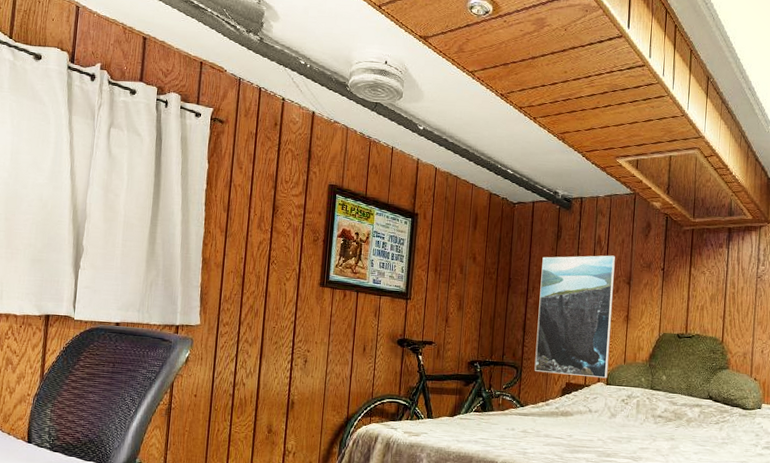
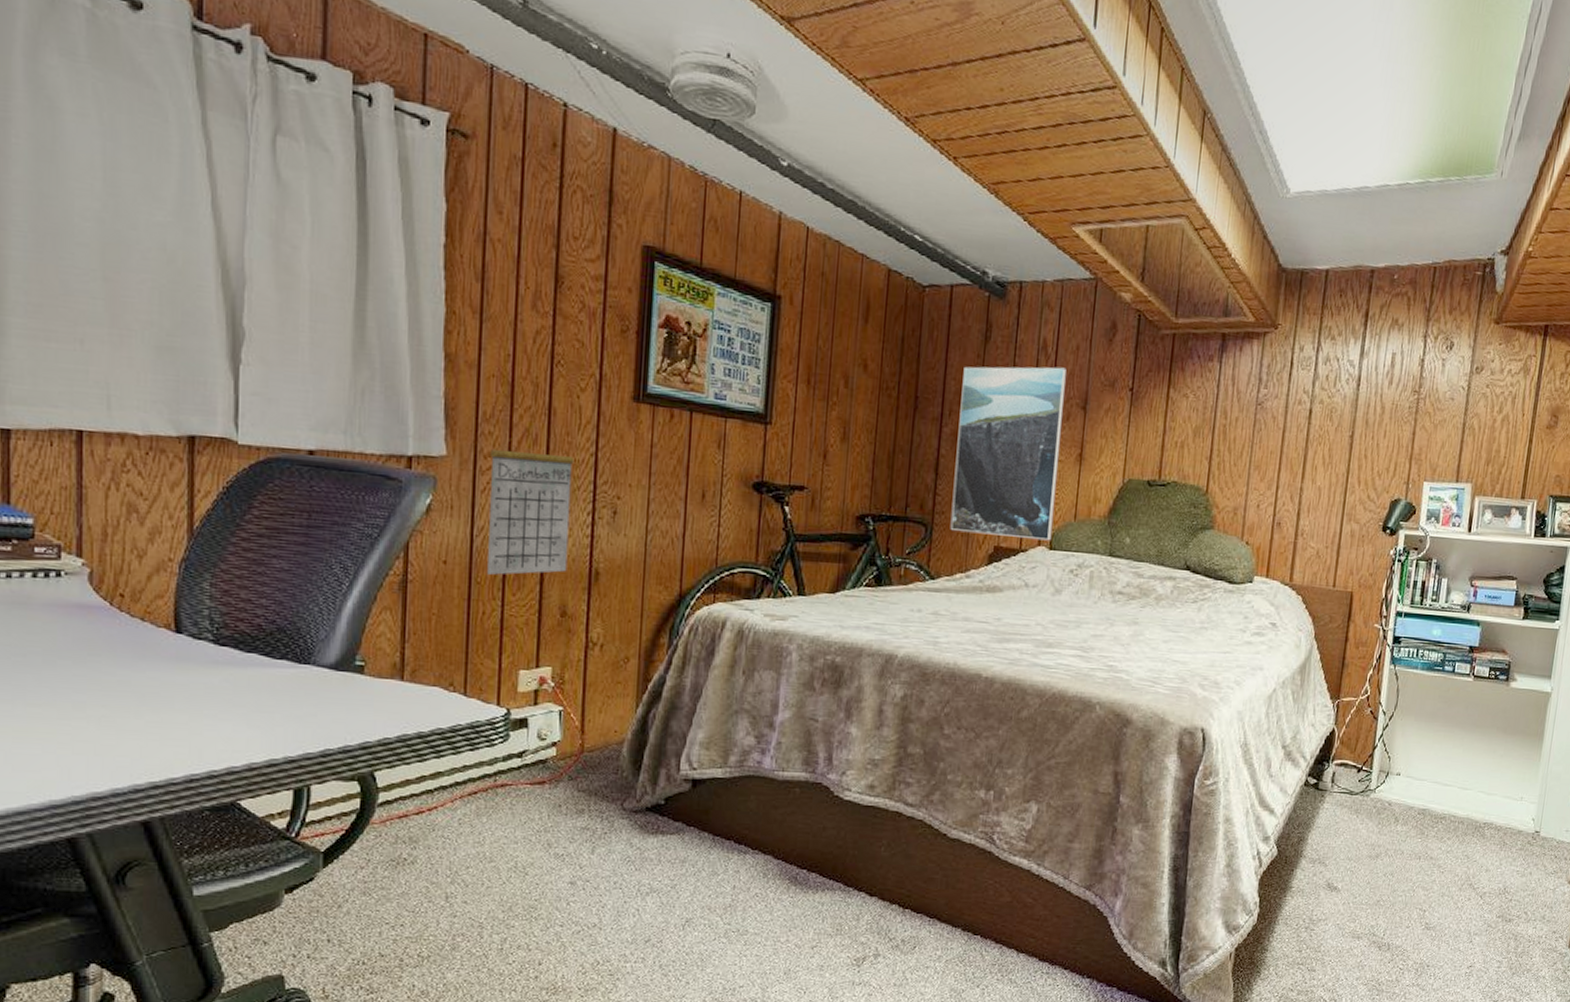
calendar: none [222,304,281,404] -> present [487,425,575,575]

